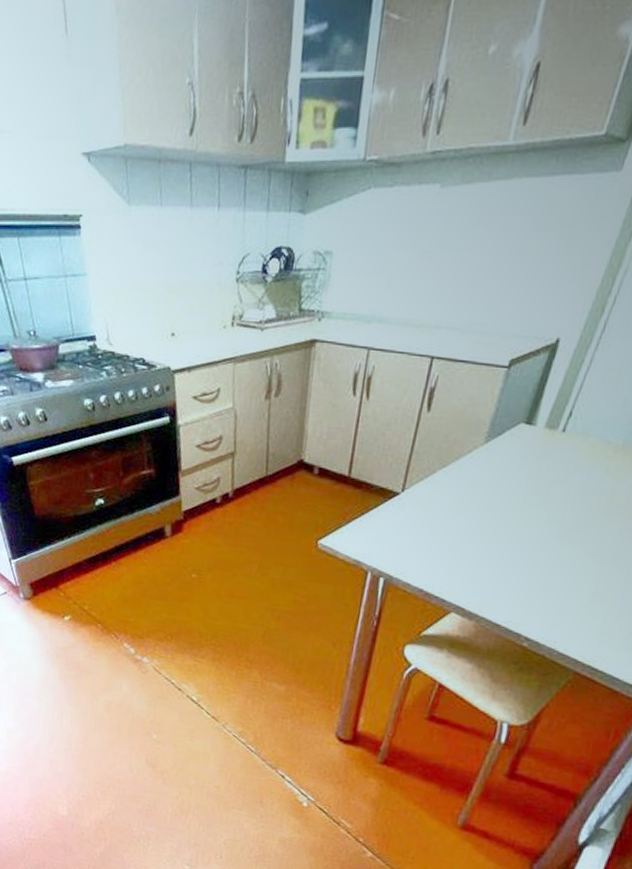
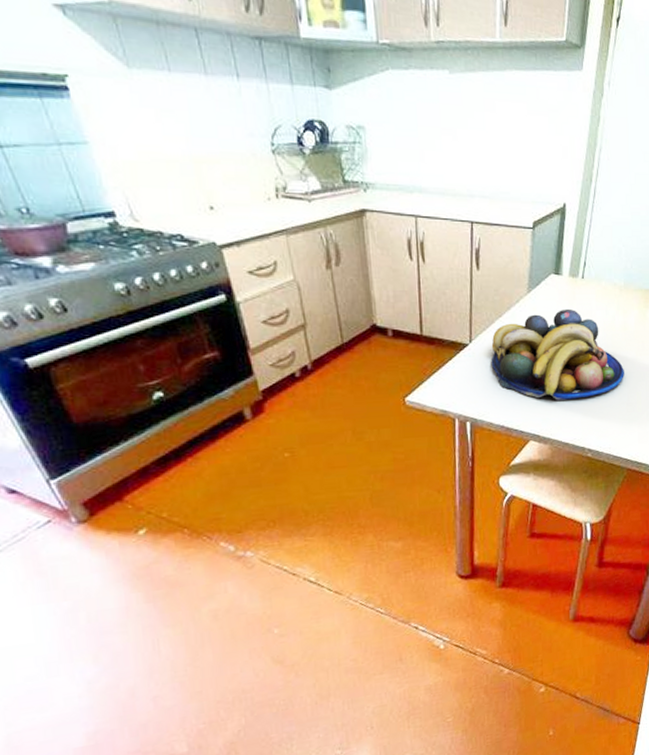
fruit bowl: none [421,467,598,576] -> present [491,310,624,400]

